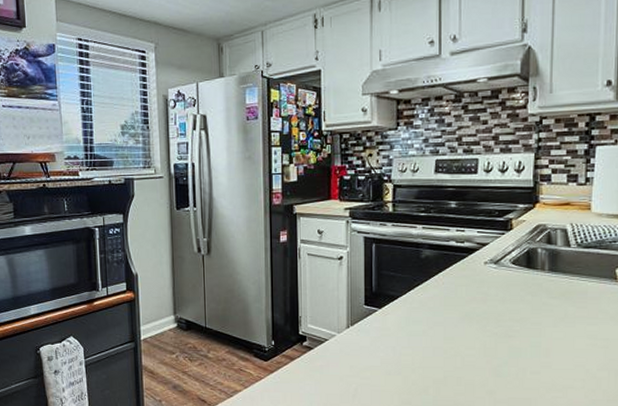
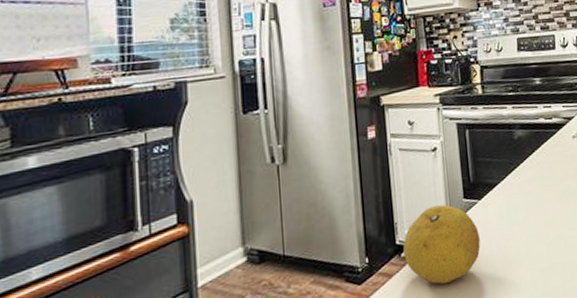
fruit: none [305,308,377,374] -> present [403,204,481,284]

